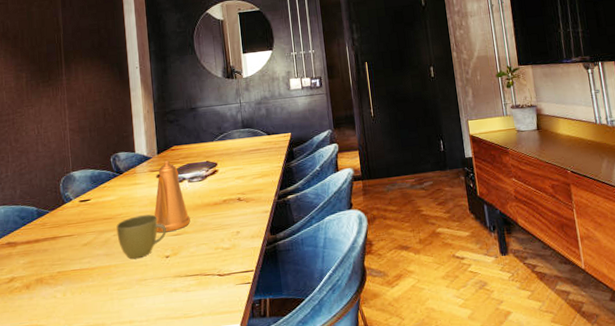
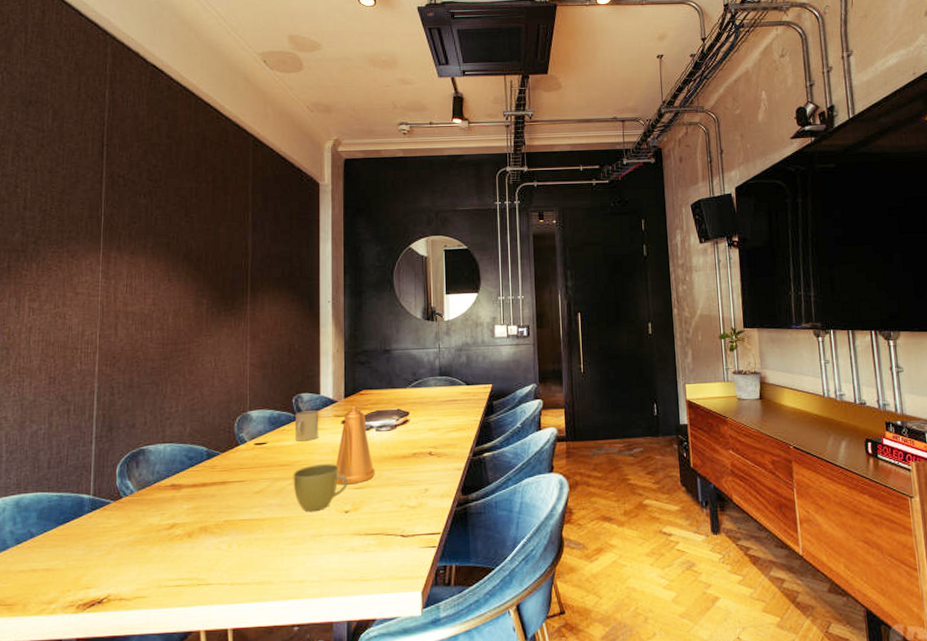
cup: none [114,167,137,196] -> present [294,409,319,441]

